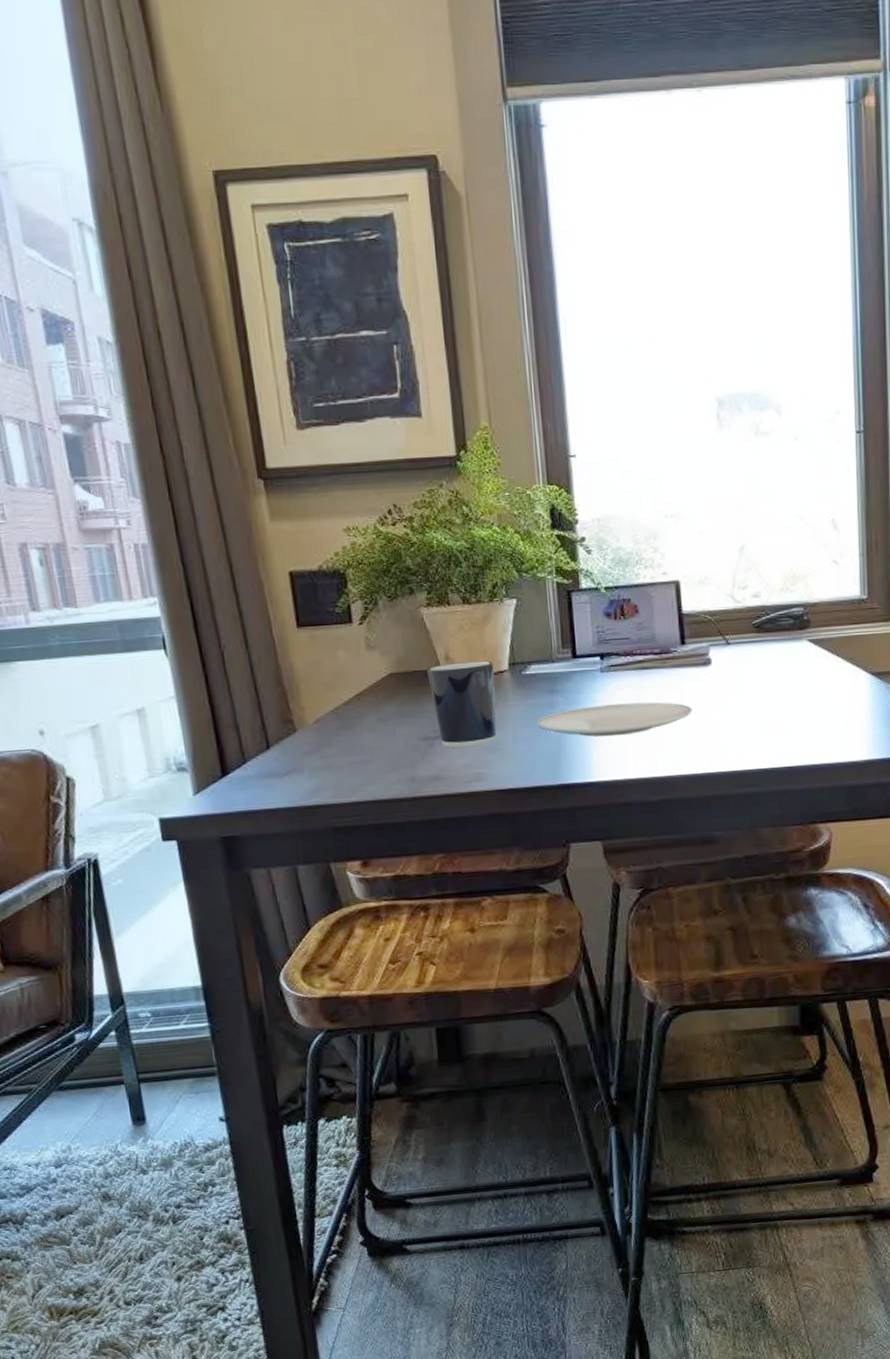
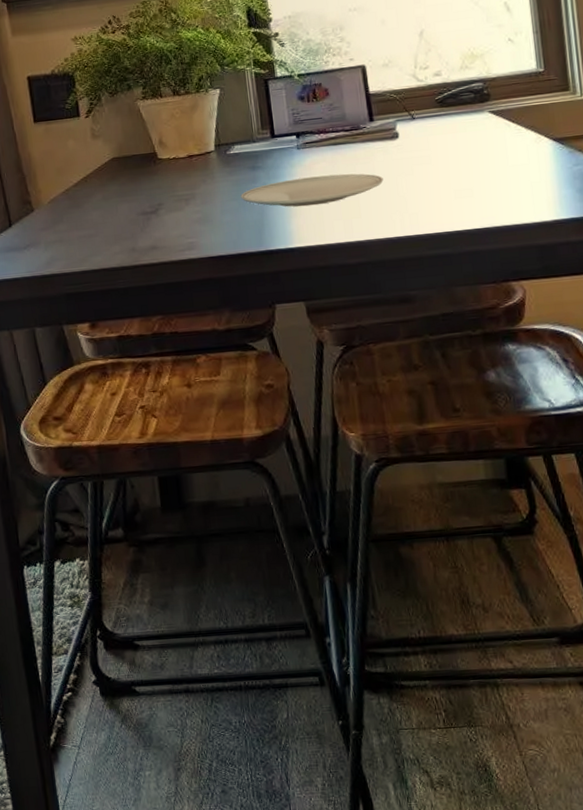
mug: present [427,660,497,749] -> none [144,143,206,222]

